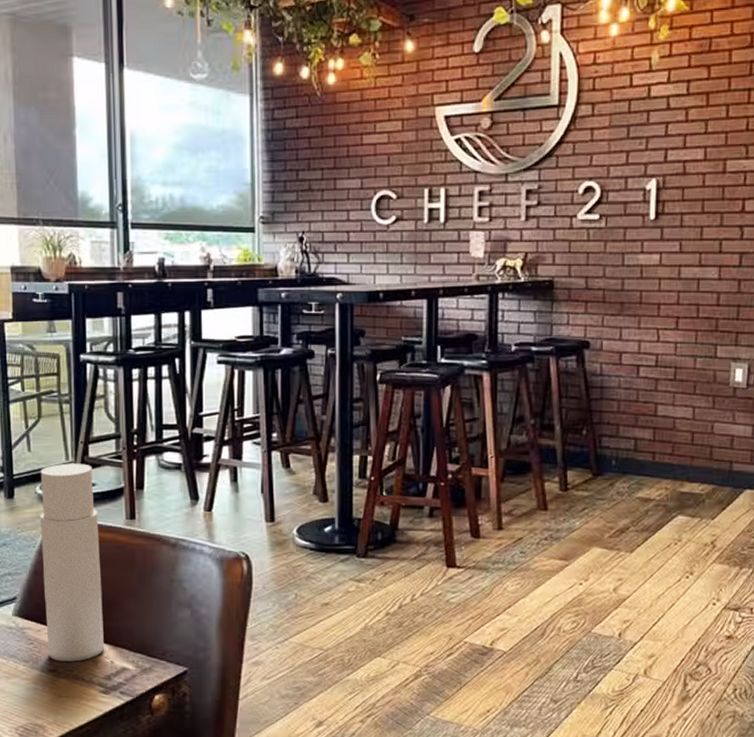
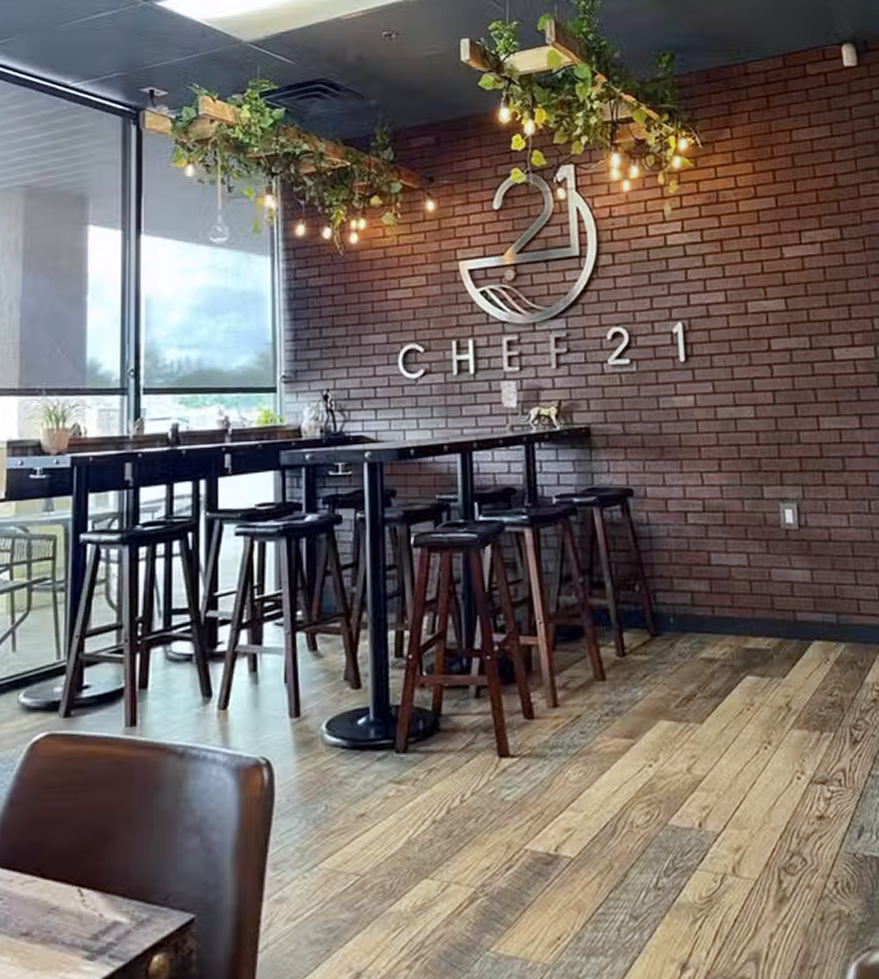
candle: present [39,463,104,662] -> none [20,662,93,921]

